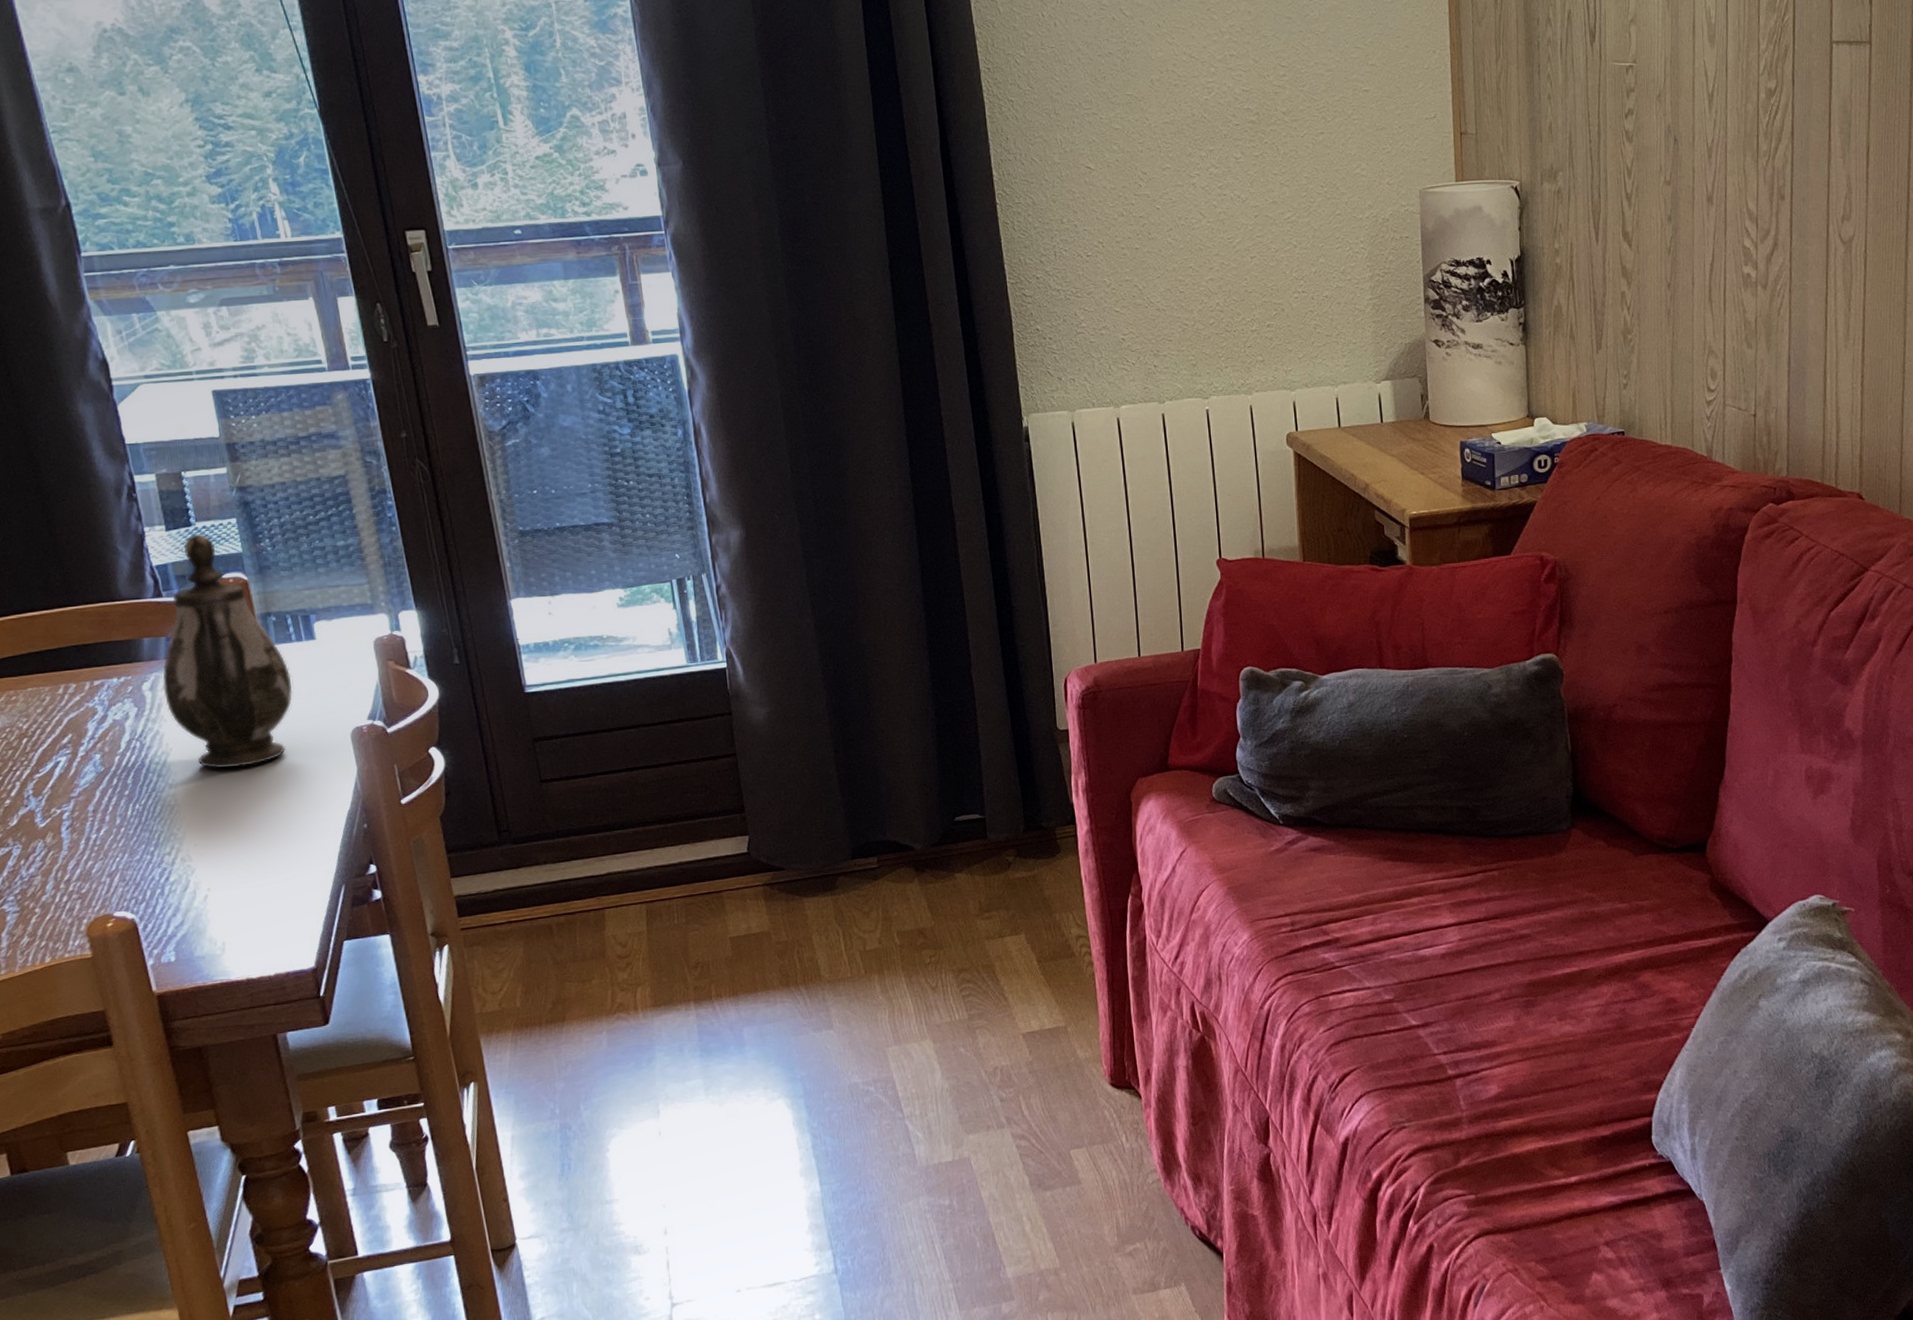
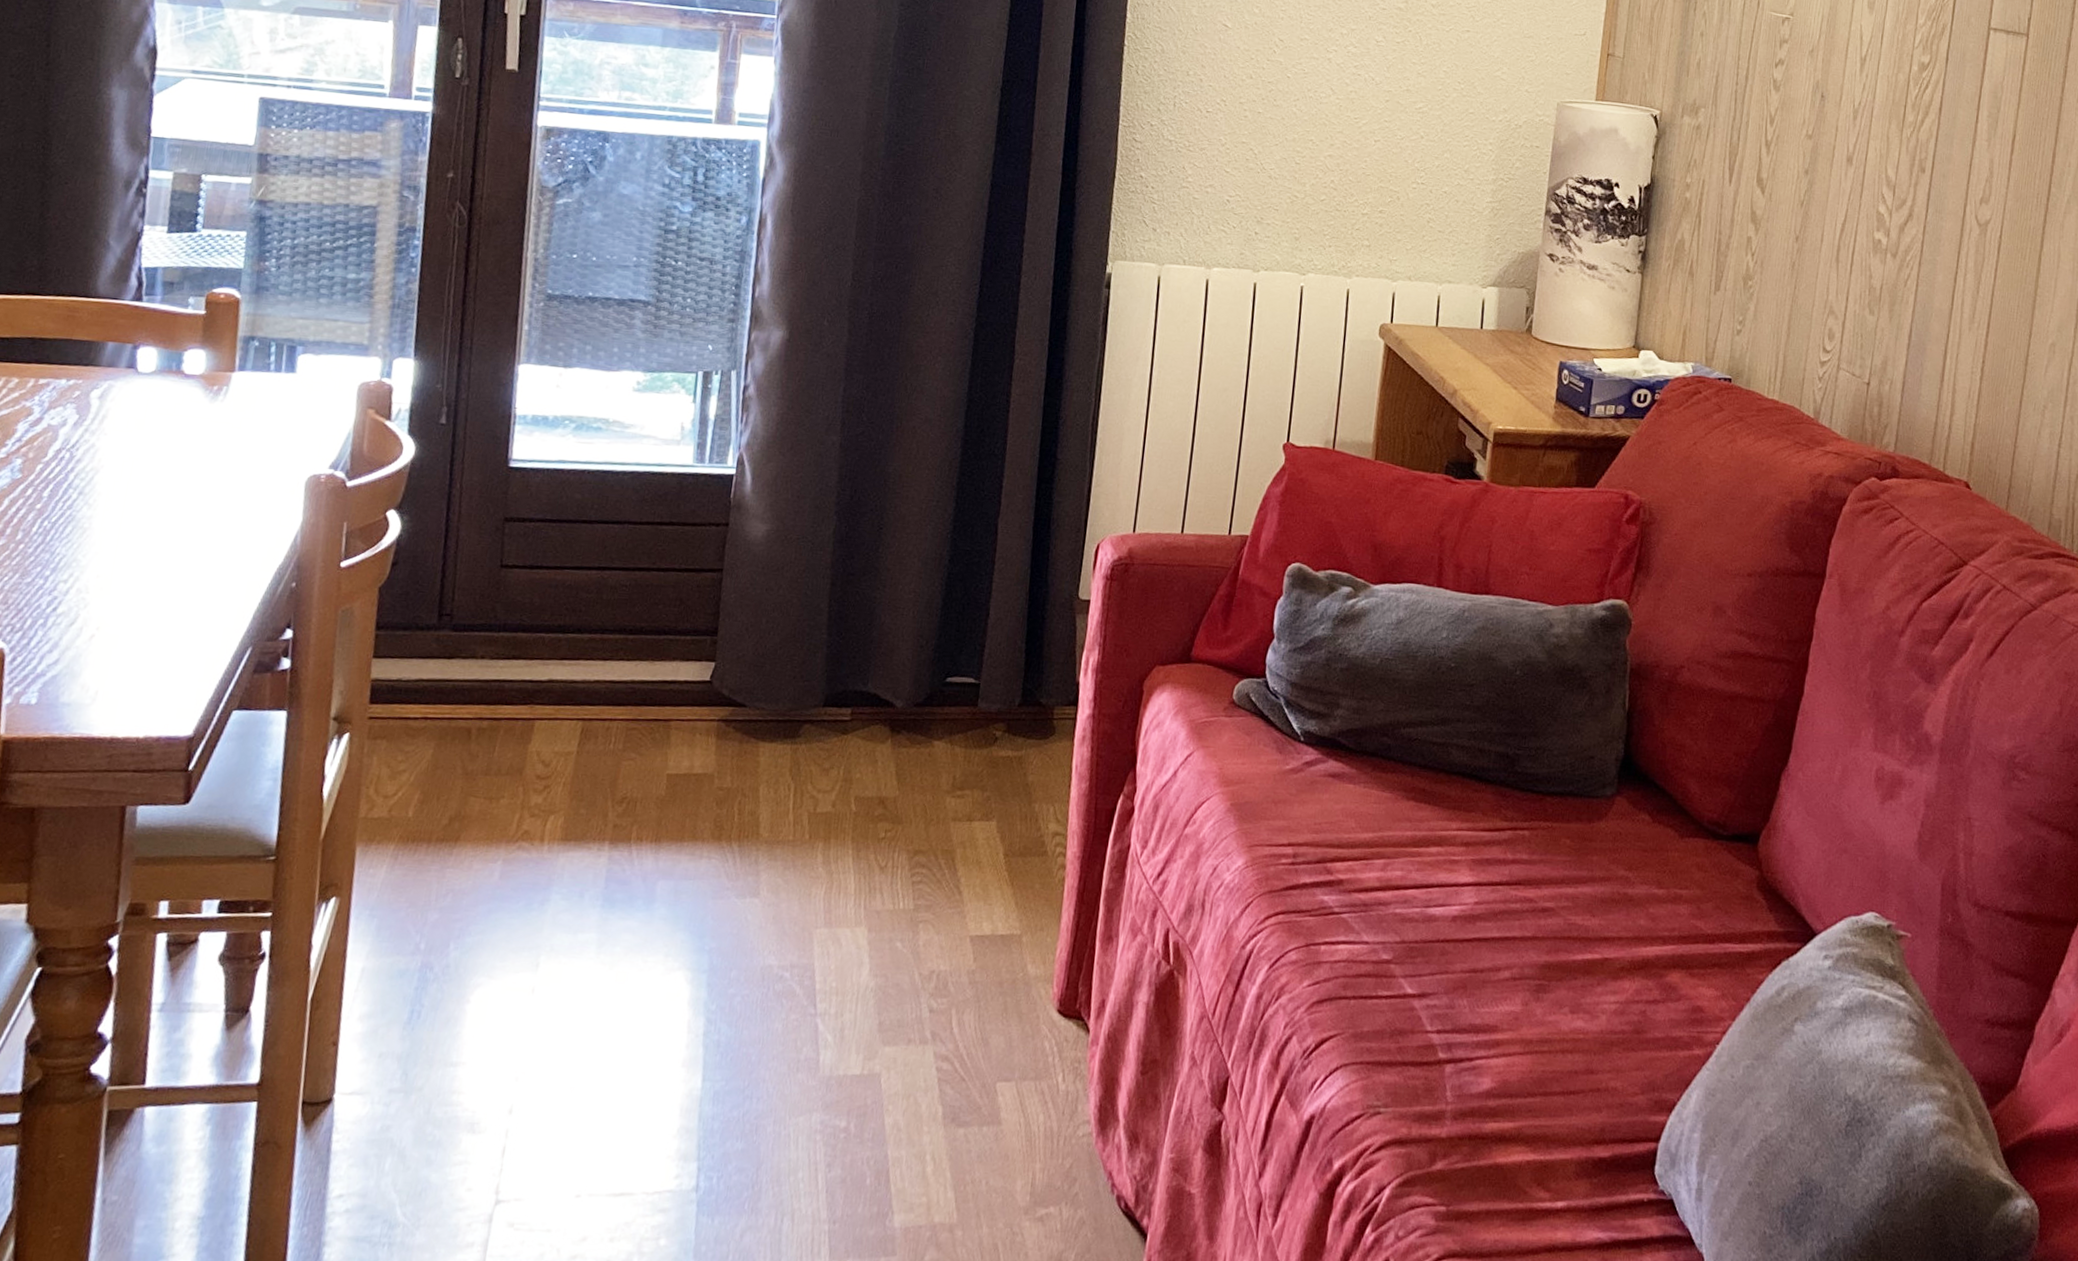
teapot: present [162,534,293,769] -> none [111,241,258,499]

